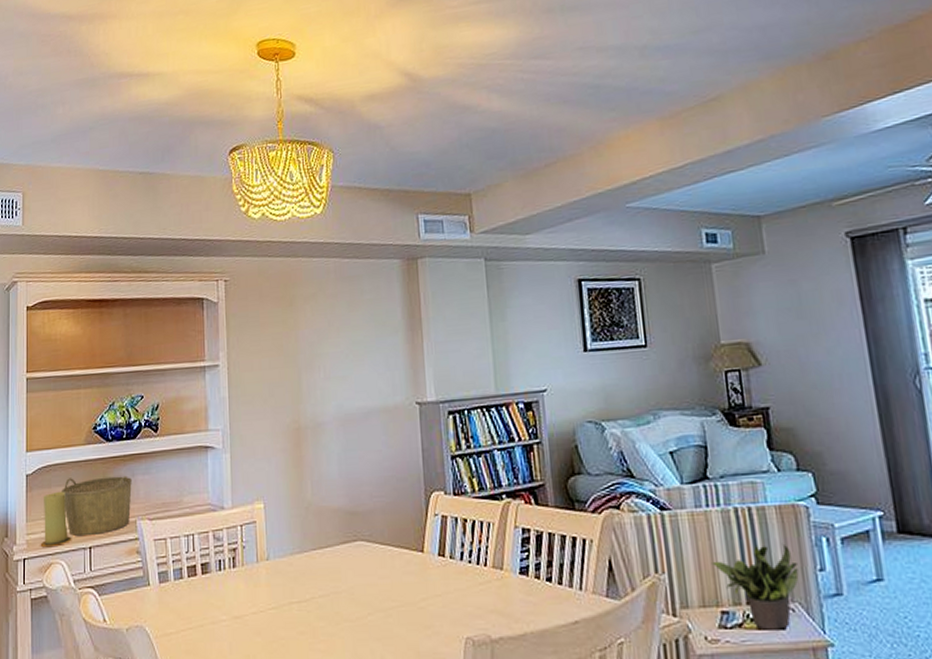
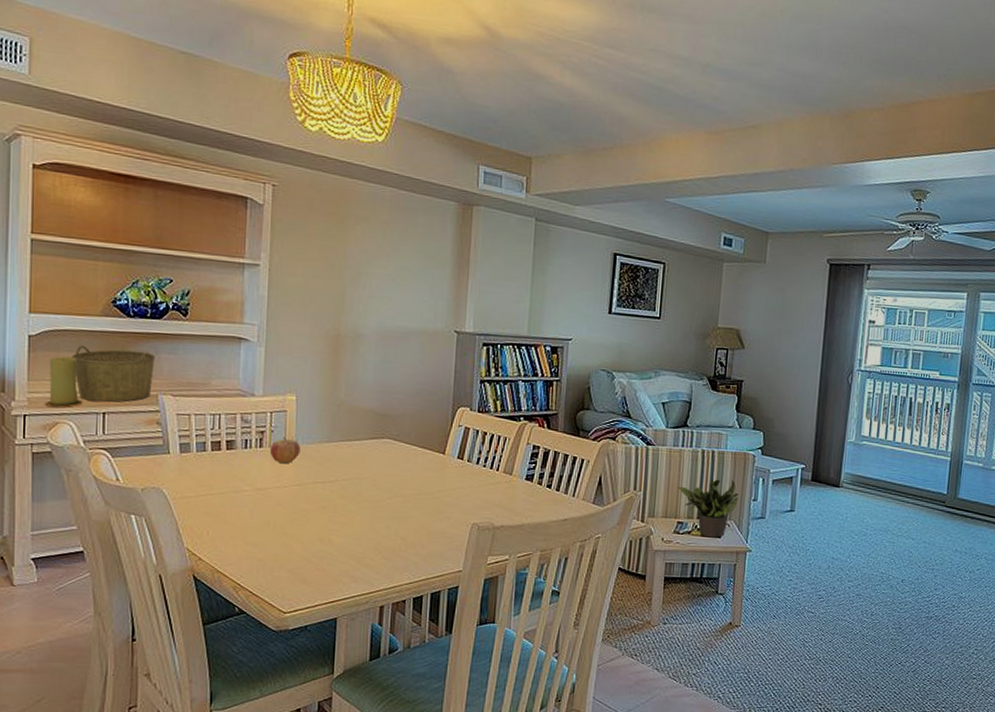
fruit: none [243,552,273,583] -> present [269,436,300,463]

